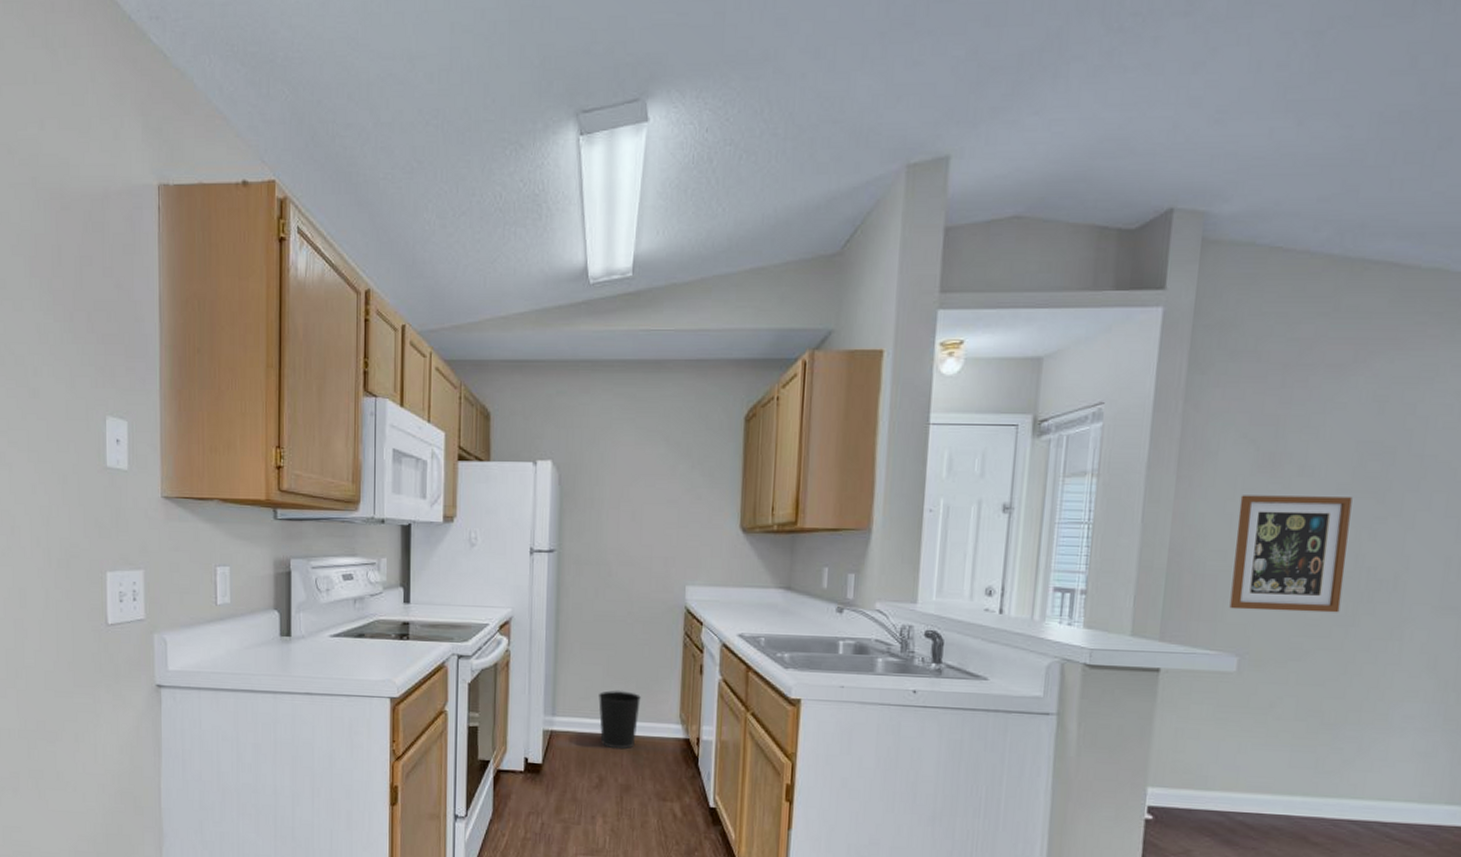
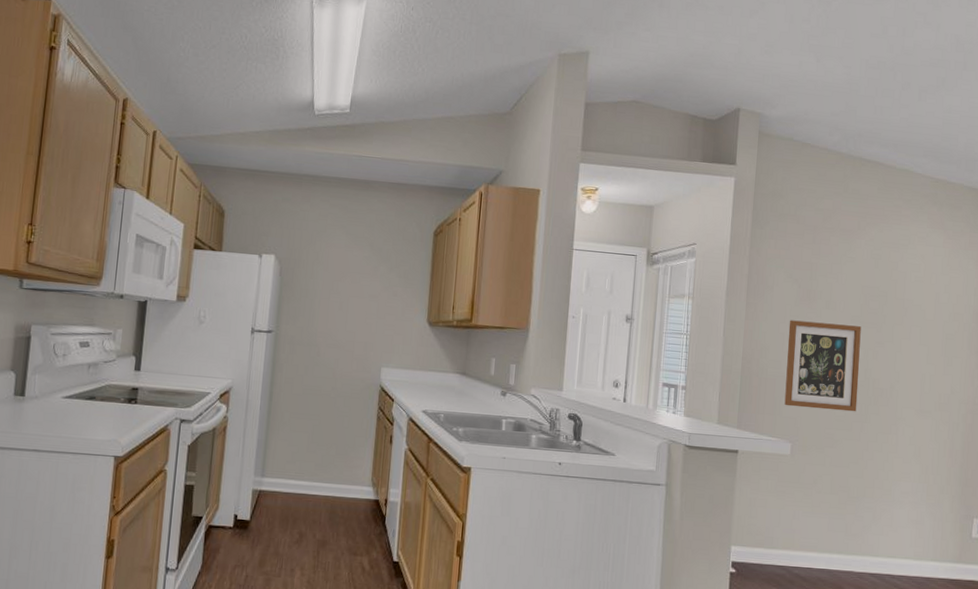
wastebasket: present [598,690,641,750] -> none [302,455,339,509]

